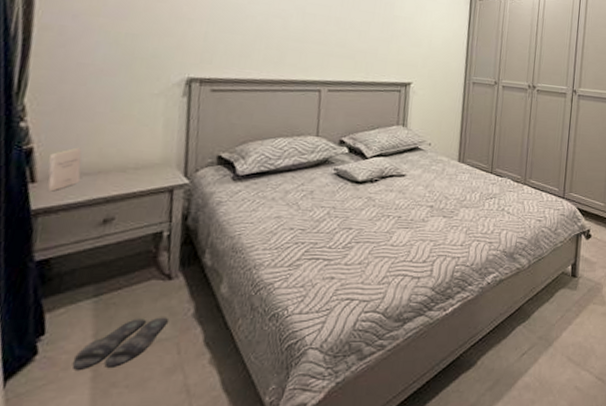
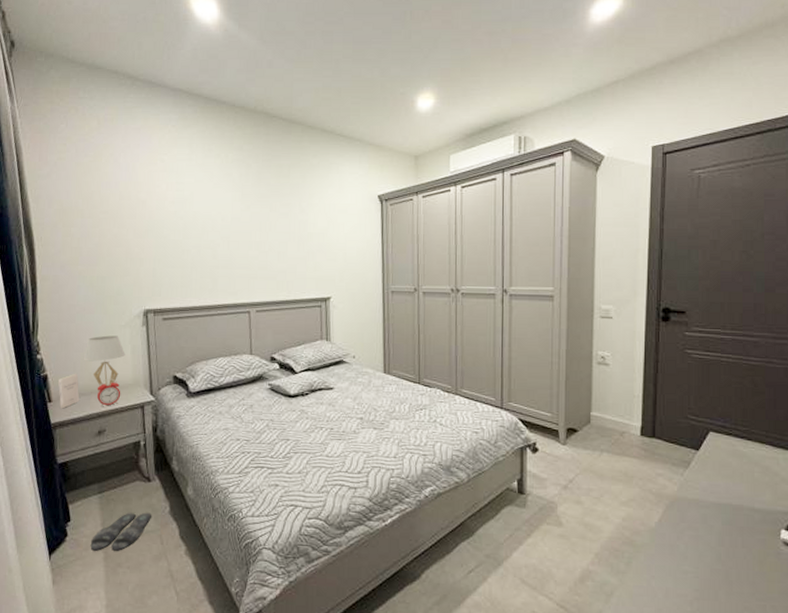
table lamp: none [92,104,155,165] -> present [83,335,125,386]
alarm clock: none [107,155,143,190] -> present [97,378,121,407]

